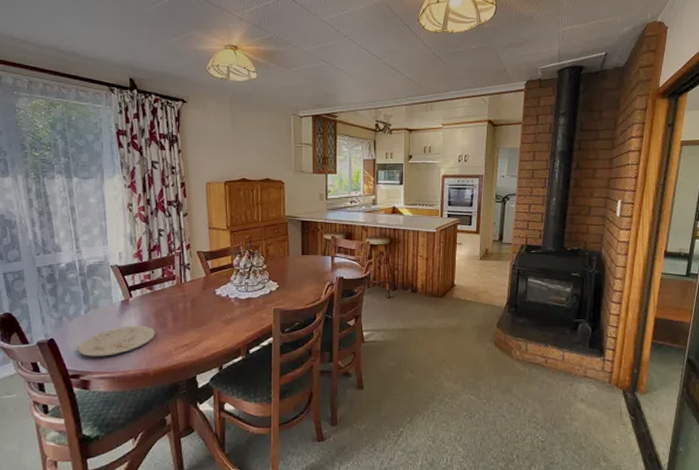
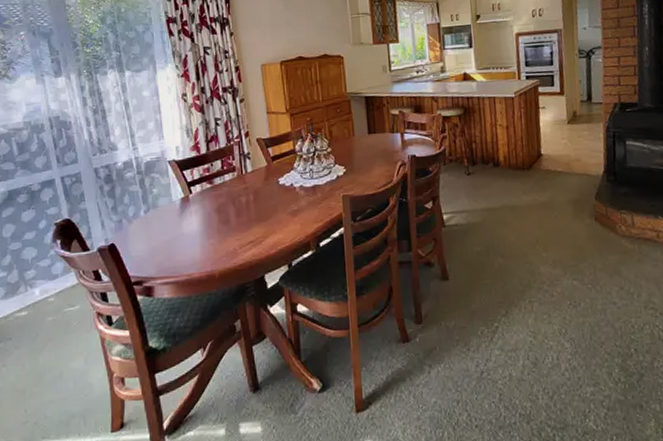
plate: present [77,325,156,357] -> none [139,223,219,261]

